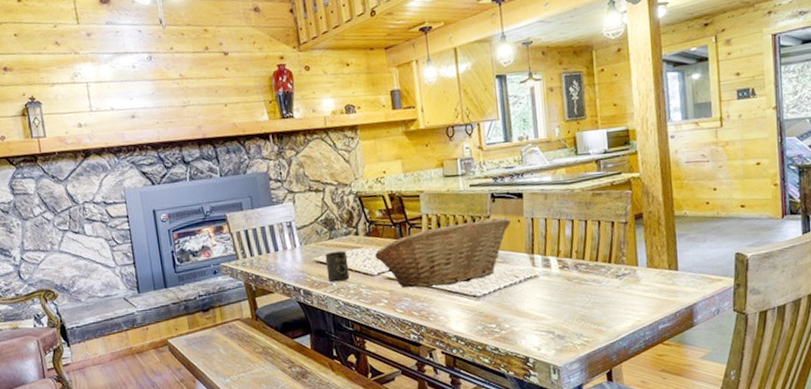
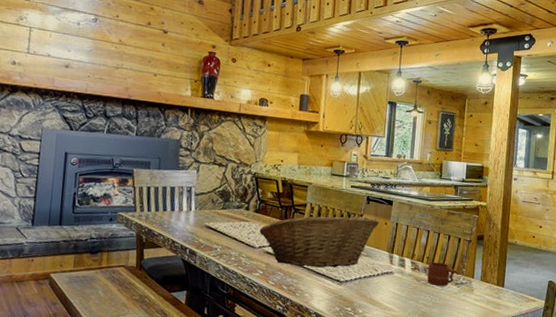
mug: present [325,250,350,282] -> none [213,220,236,248]
mug: none [579,254,619,283] -> present [427,262,459,286]

